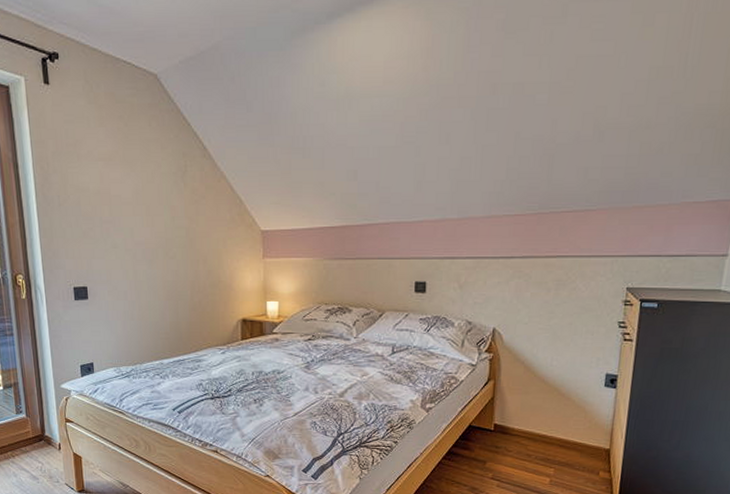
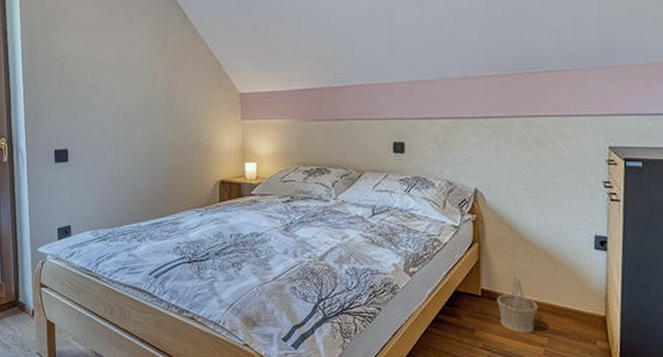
basket: none [508,409,548,464] -> present [497,273,539,333]

